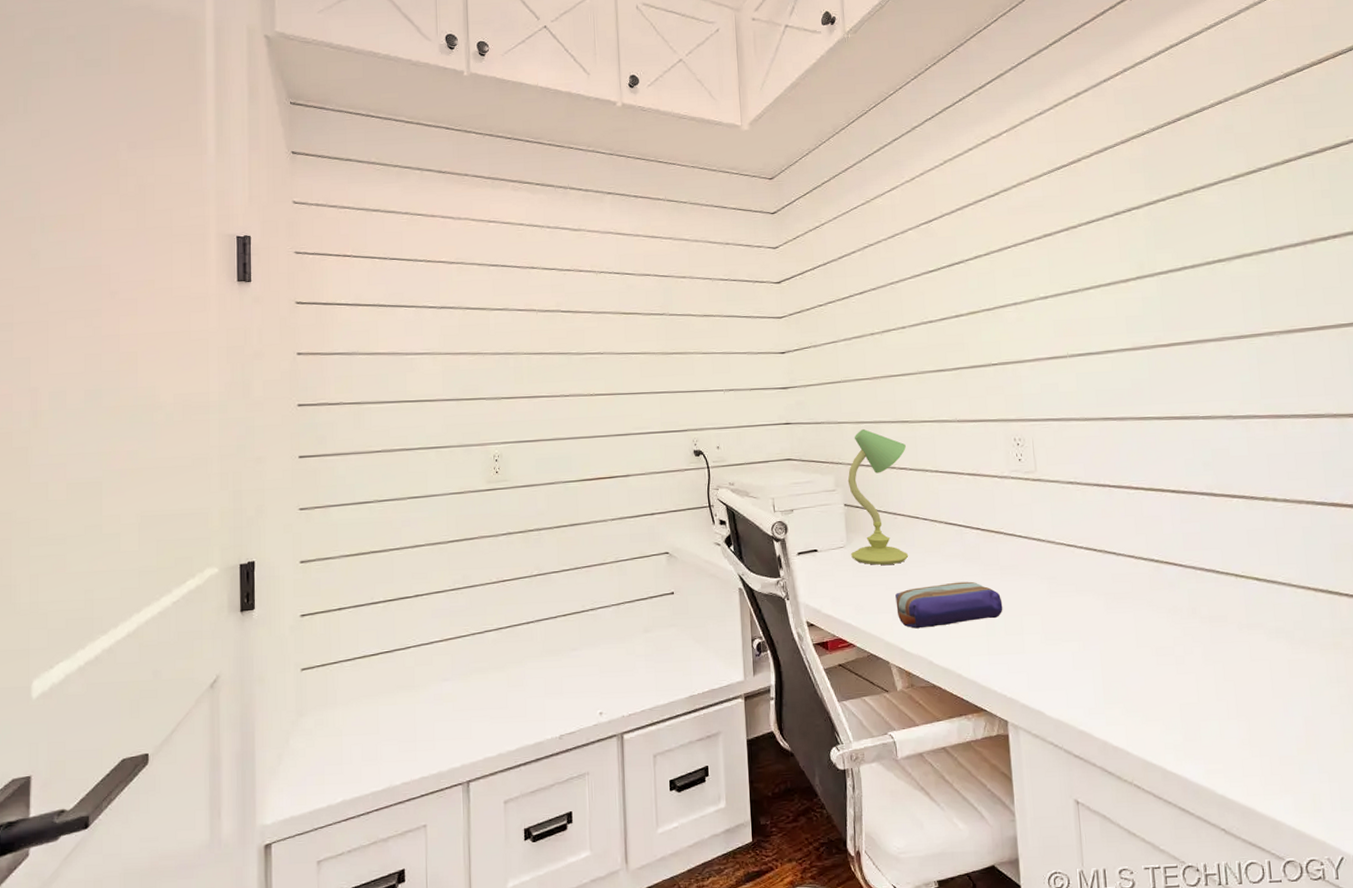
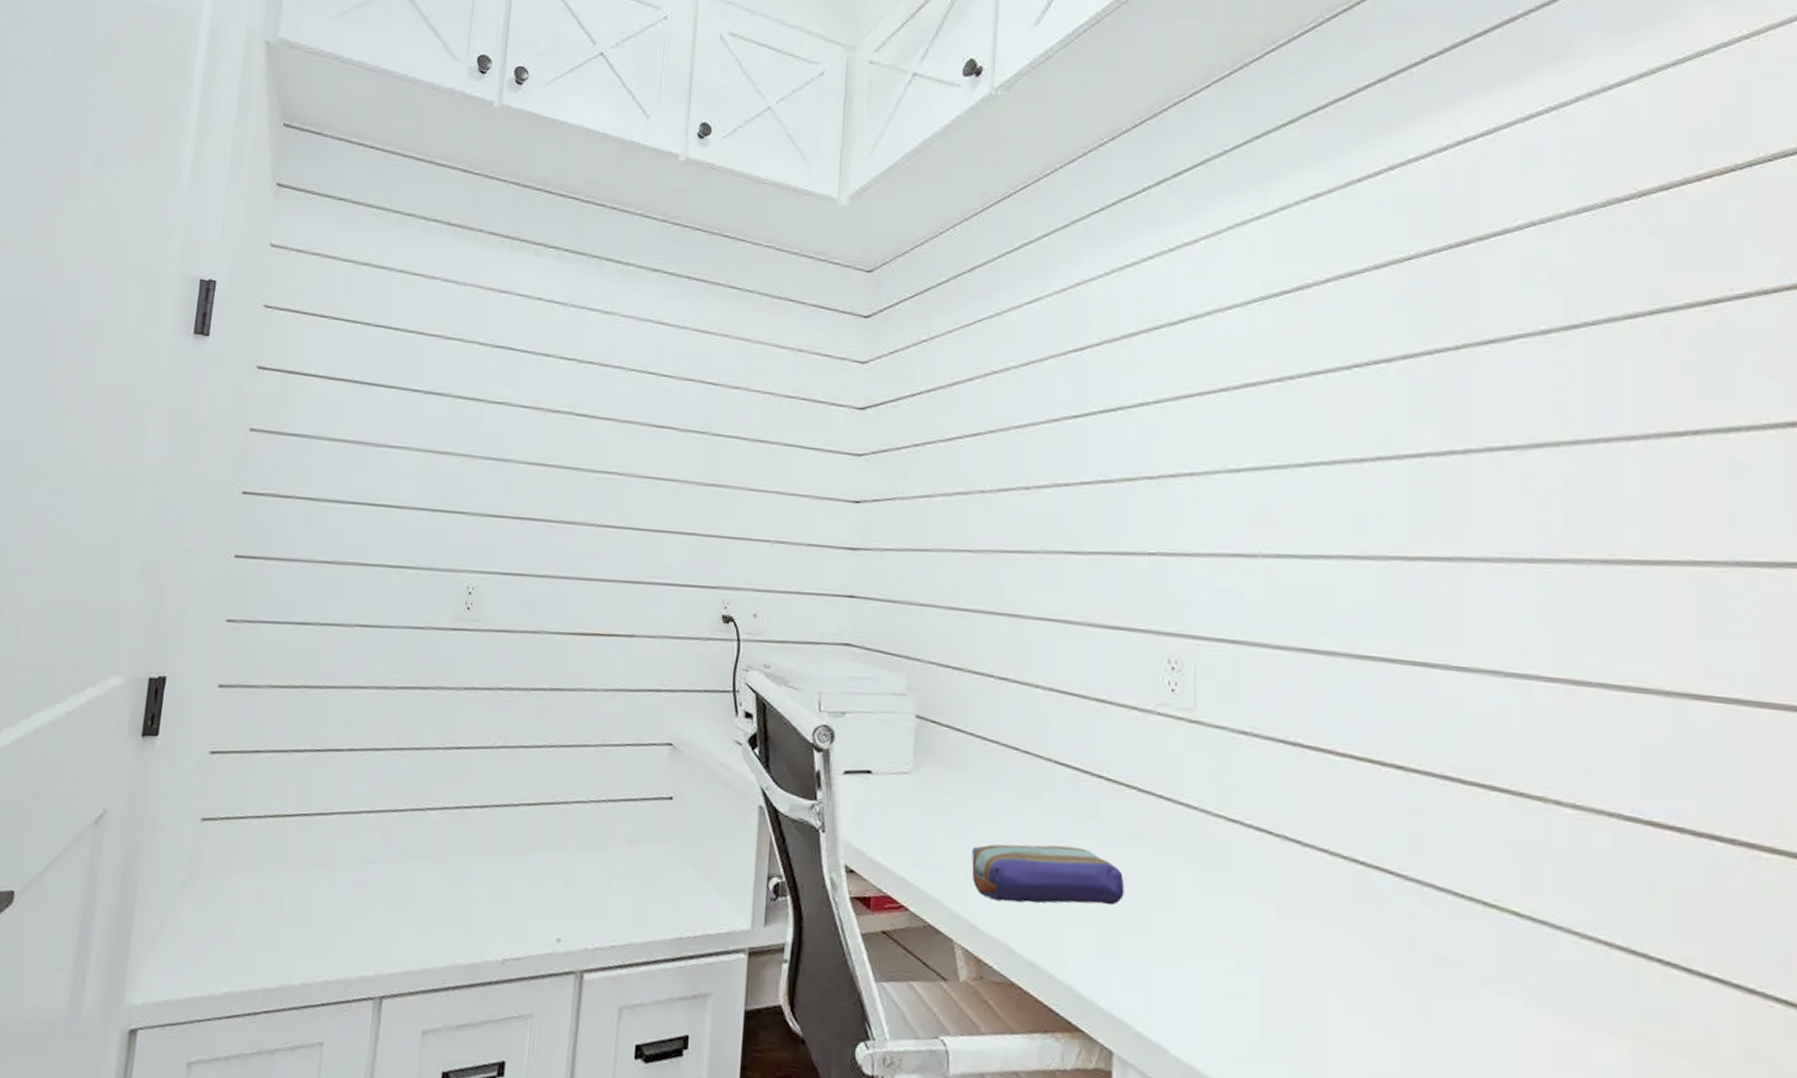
table lamp: present [847,428,909,565] -> none [917,617,1011,808]

